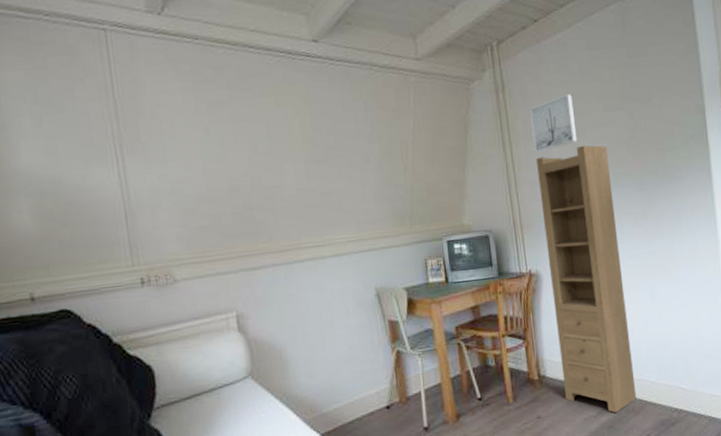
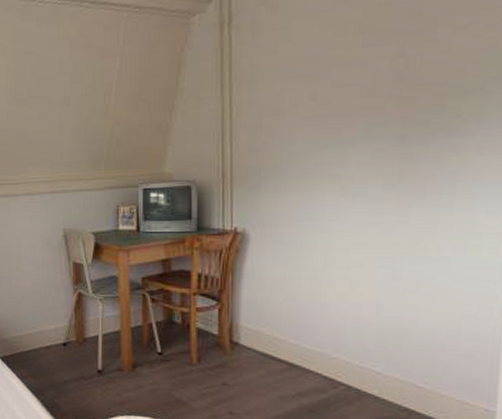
wall art: present [529,94,578,153] -> none [259,26,320,97]
shelving unit: present [536,145,637,413] -> none [259,88,359,397]

